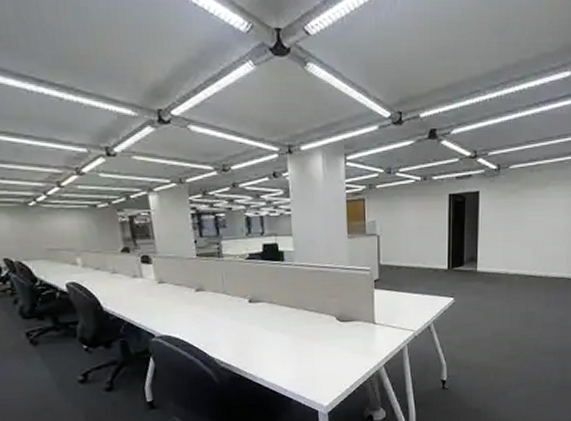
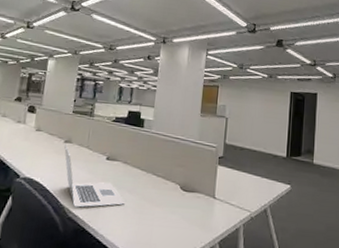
laptop: none [195,292,279,357] -> present [64,143,125,208]

